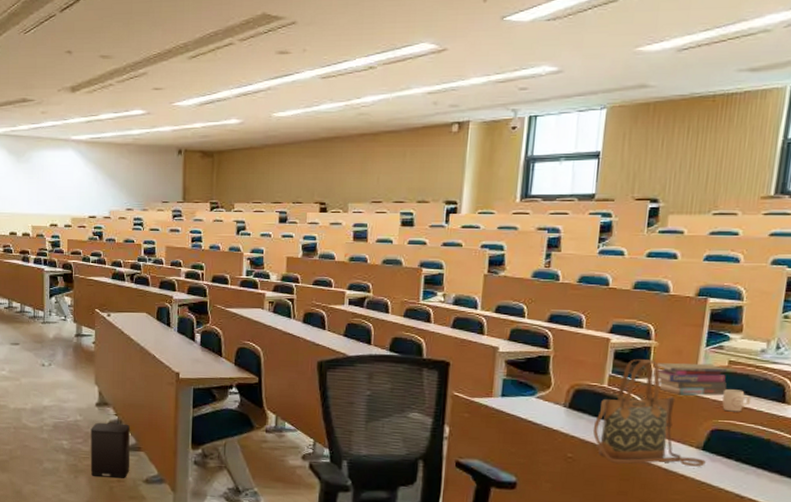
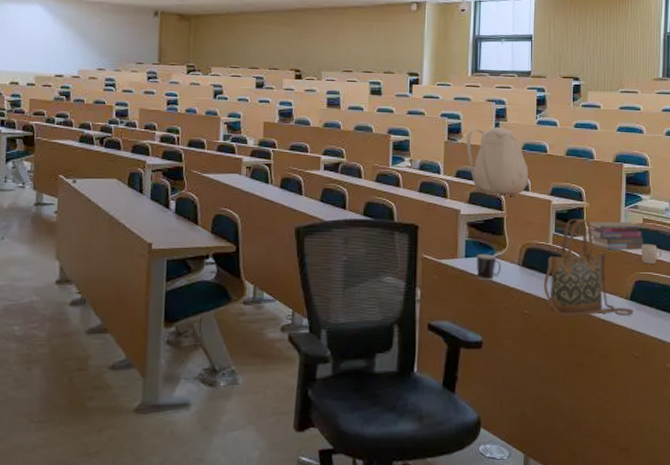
pedal bin: present [90,422,130,478] -> none [46,301,95,366]
backpack: none [509,258,584,334] -> present [466,127,529,197]
mug: none [513,394,543,422] -> present [476,254,501,281]

